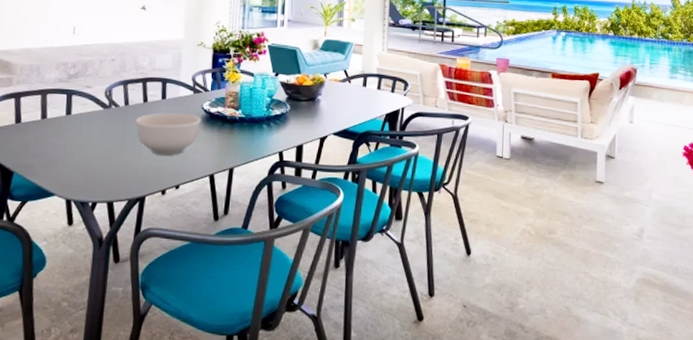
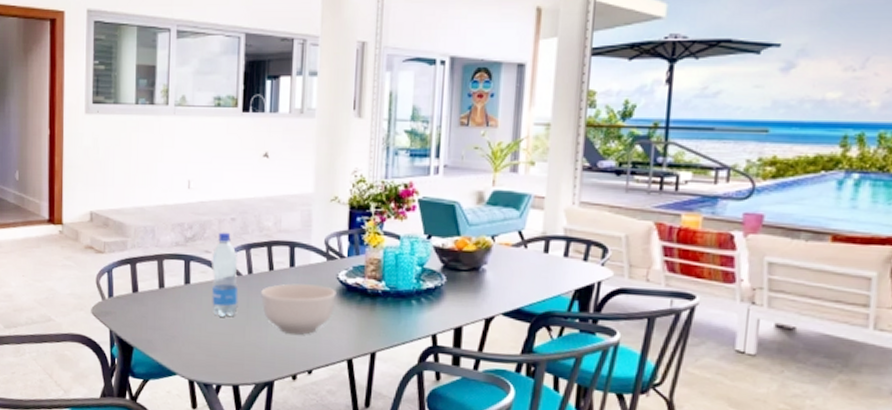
bottle: none [91,70,116,144] -> present [212,232,239,318]

